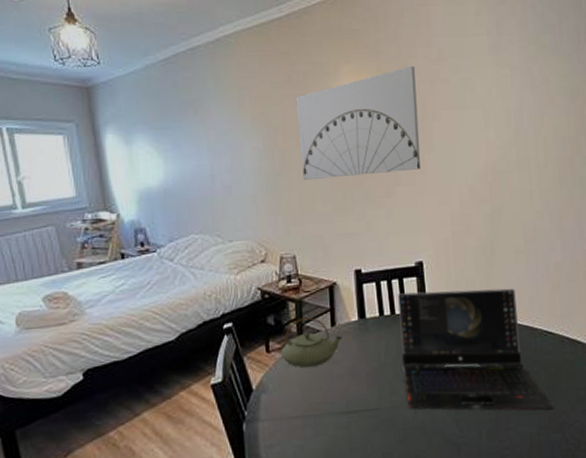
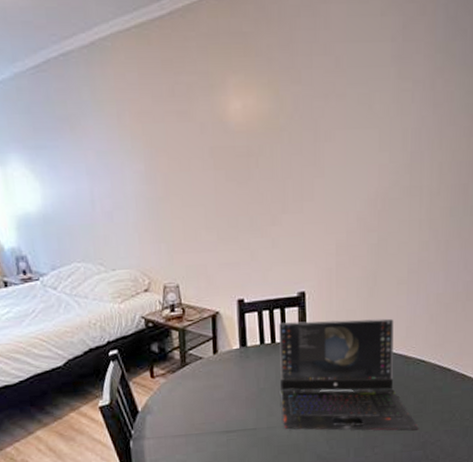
teapot: present [281,317,343,368] -> none [165,345,224,392]
wall art: present [295,65,421,181] -> none [179,77,310,207]

